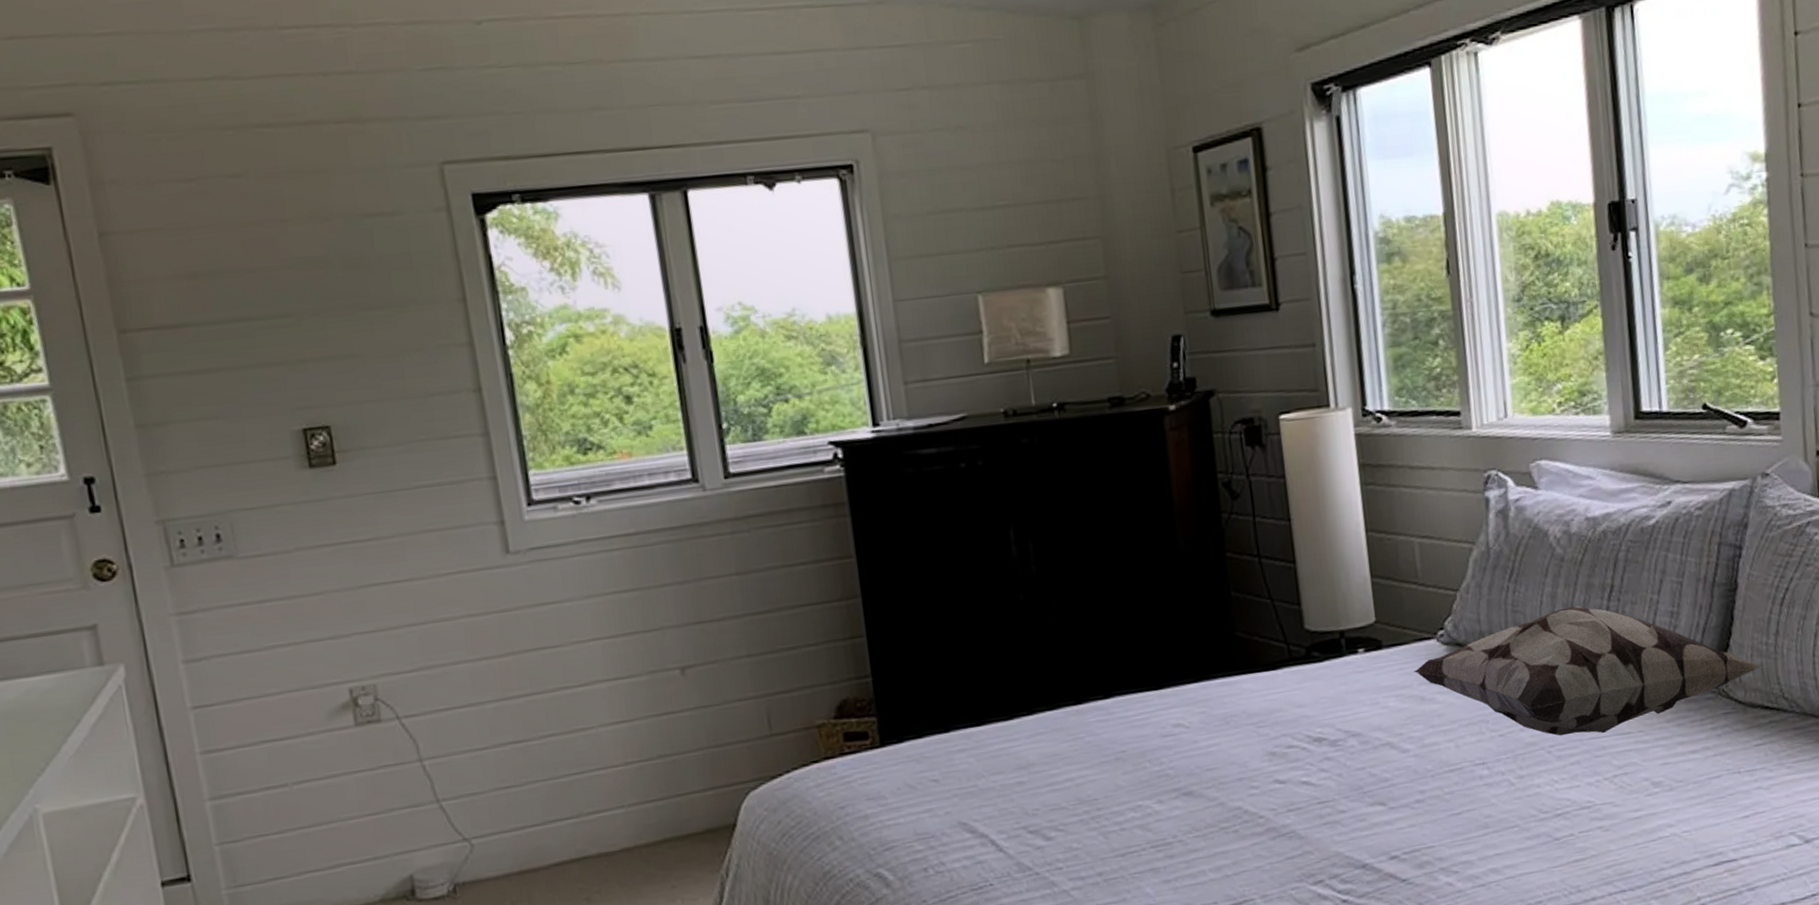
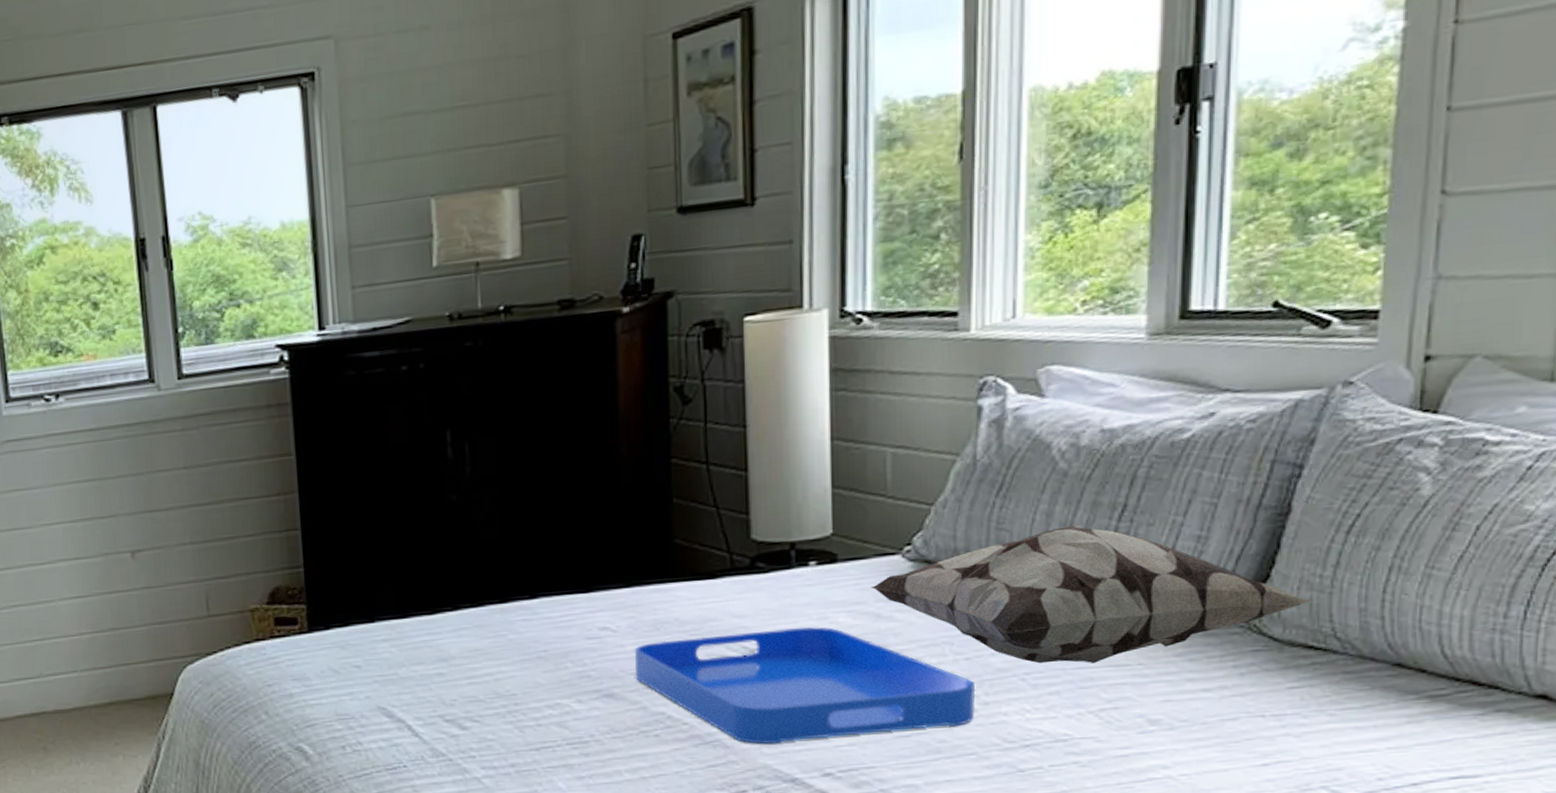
serving tray: none [1208,712,1513,833] -> present [634,627,976,744]

